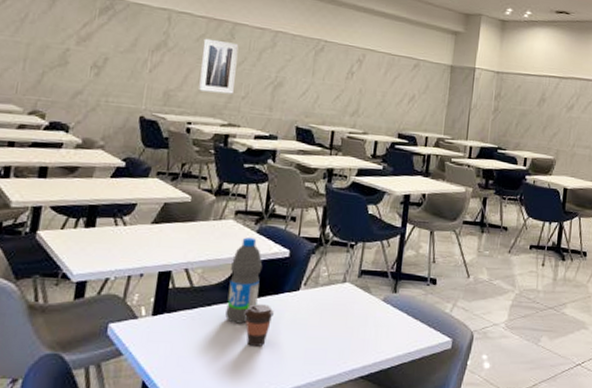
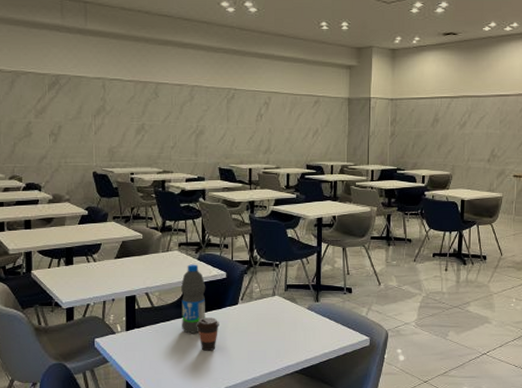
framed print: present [199,38,239,94] -> none [134,99,164,145]

